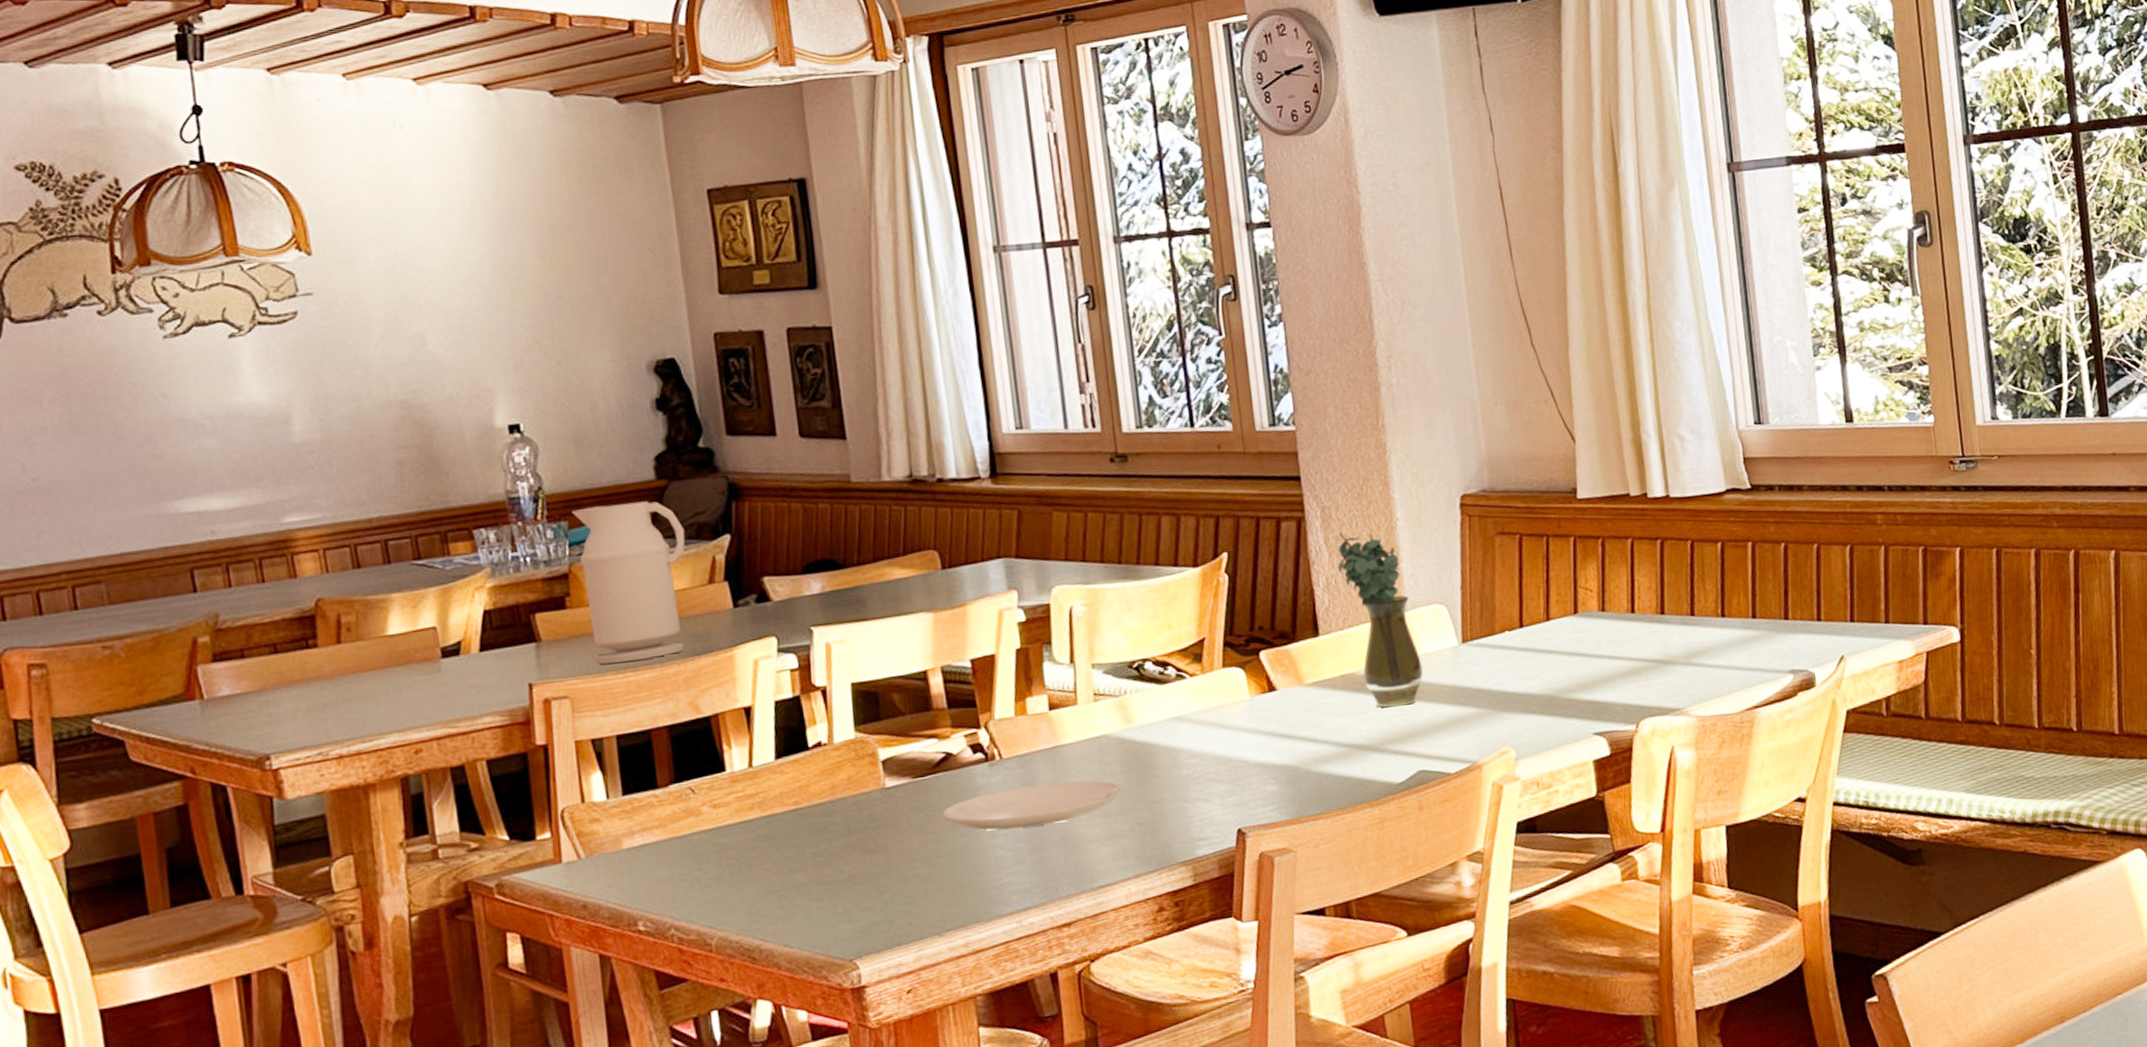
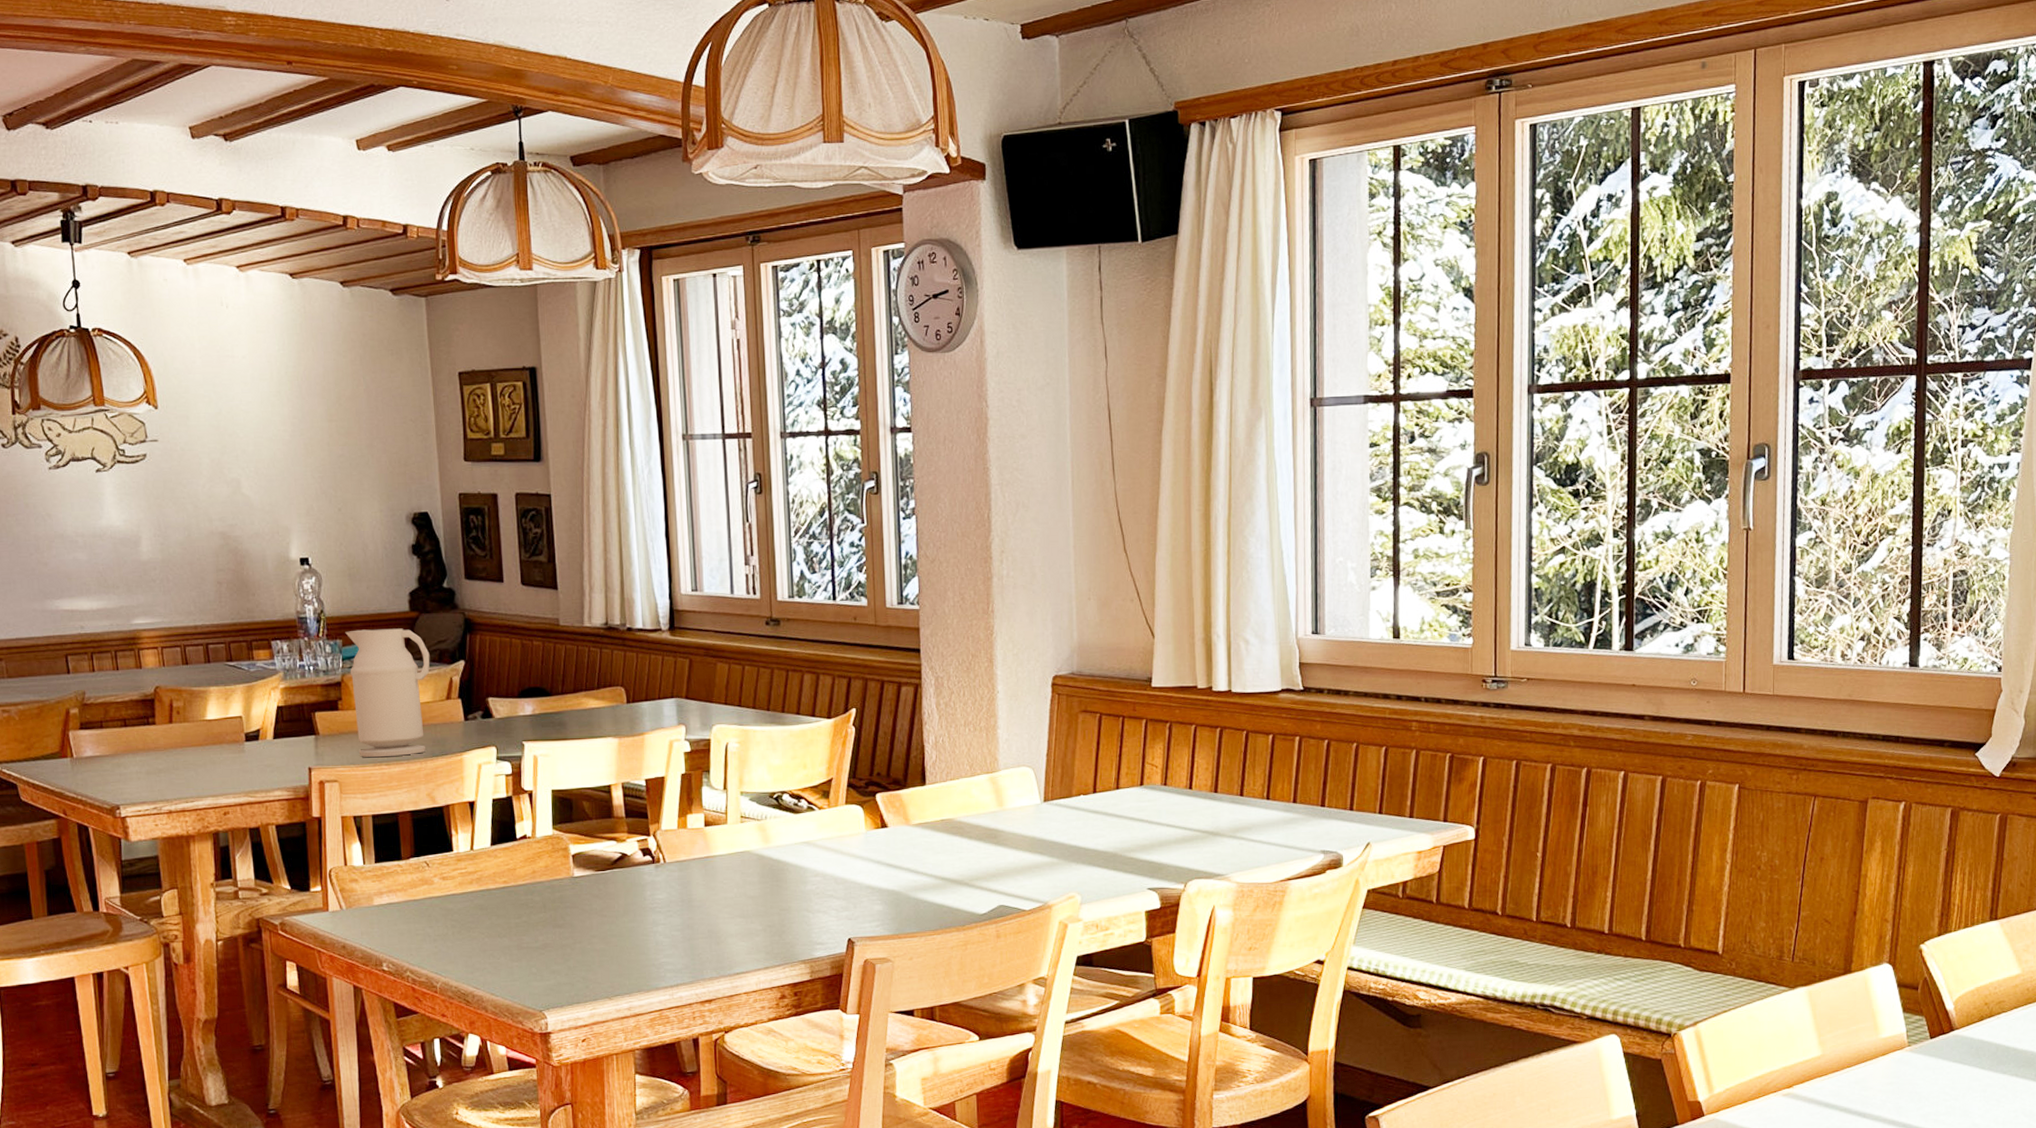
plate: present [943,780,1122,831] -> none [617,886,758,920]
vase: present [1338,532,1423,708] -> none [945,699,1009,850]

